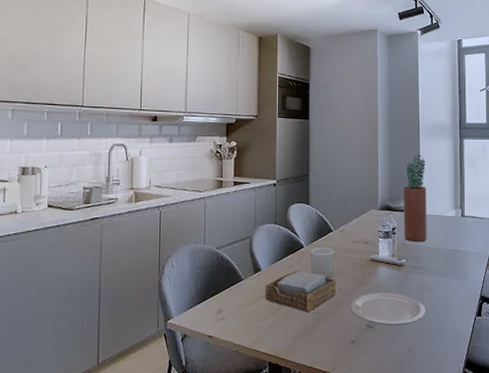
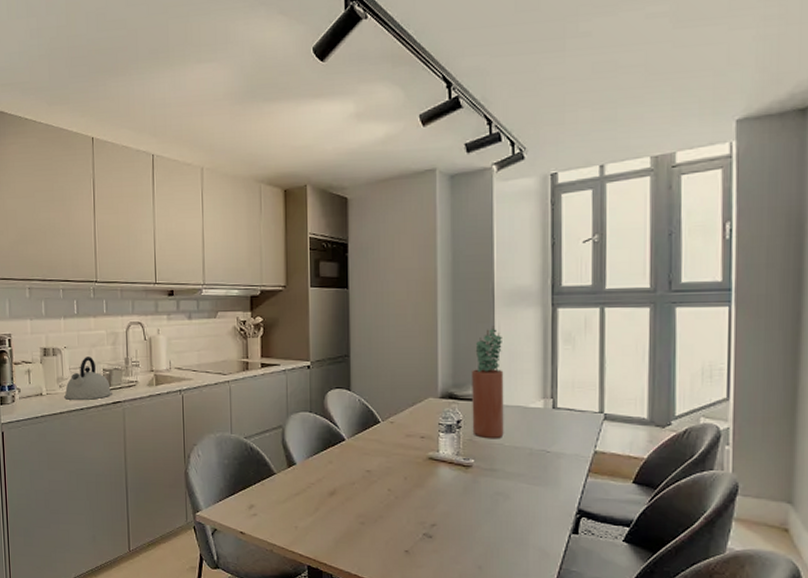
kettle: none [41,176,91,218] -> present [64,357,112,401]
napkin holder: present [265,271,337,312] -> none [301,467,386,514]
mug: present [310,247,334,278] -> none [353,440,383,477]
plate: present [350,292,427,325] -> none [403,496,502,537]

